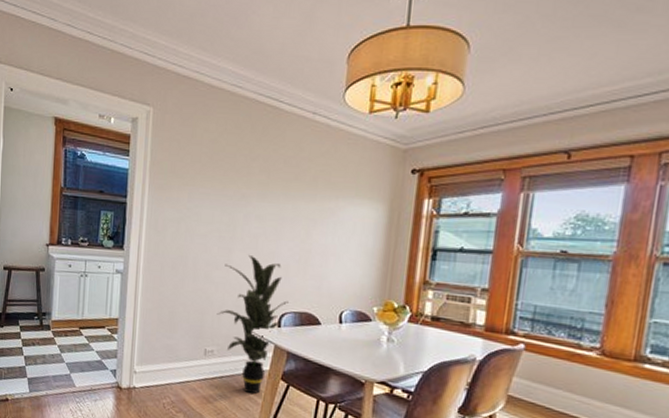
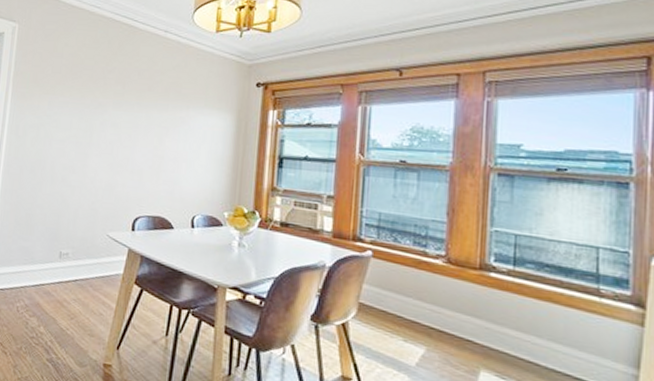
indoor plant: present [216,255,289,395] -> none [72,160,142,299]

